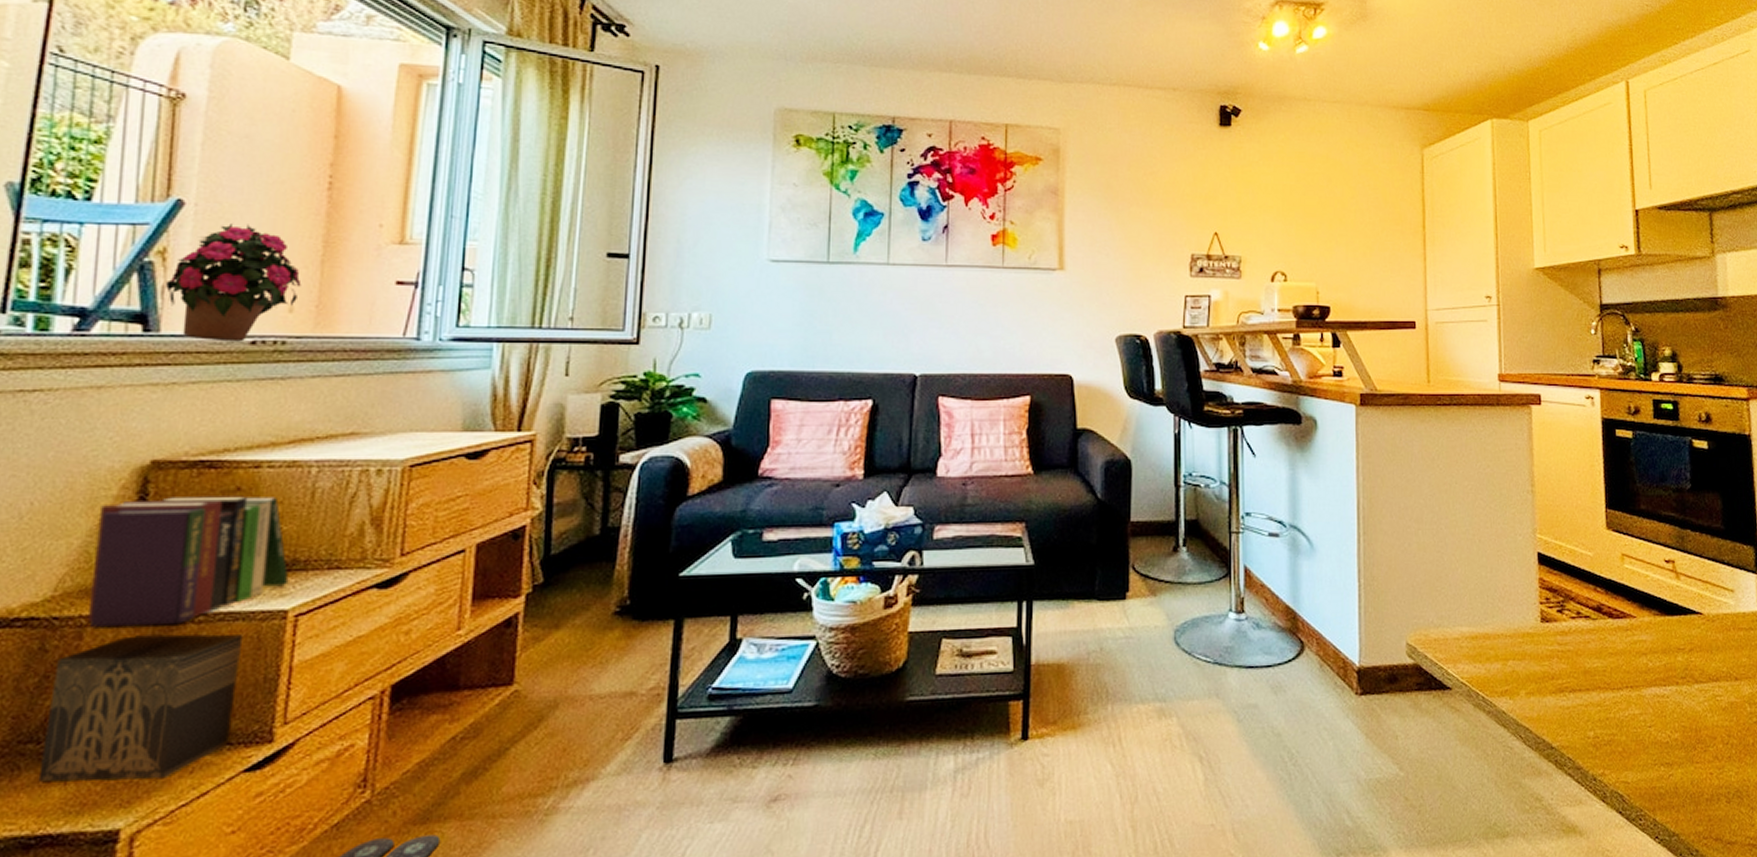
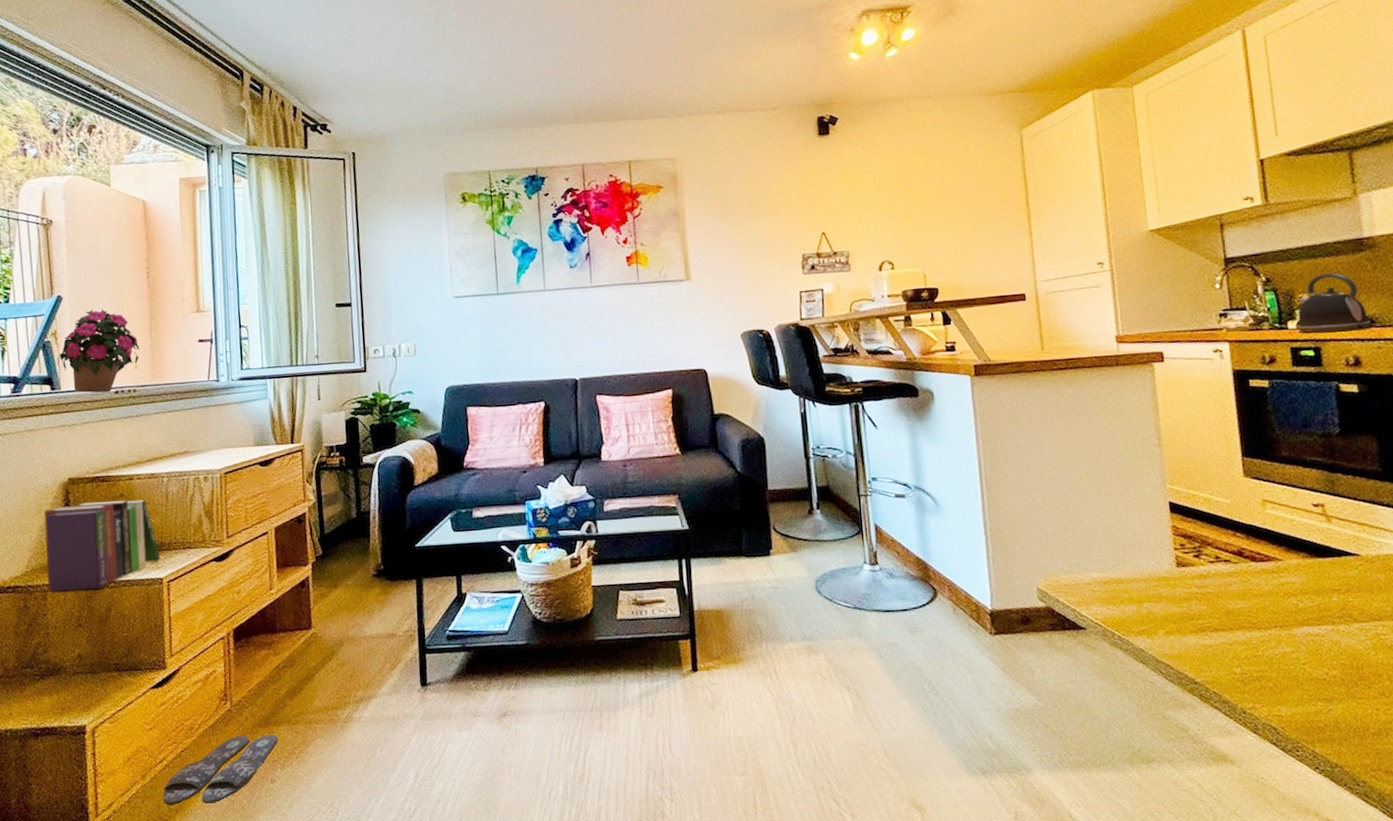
decorative box: present [38,633,244,782] -> none [35,595,140,693]
kettle: none [1659,328,1721,388] -> present [1297,272,1371,334]

